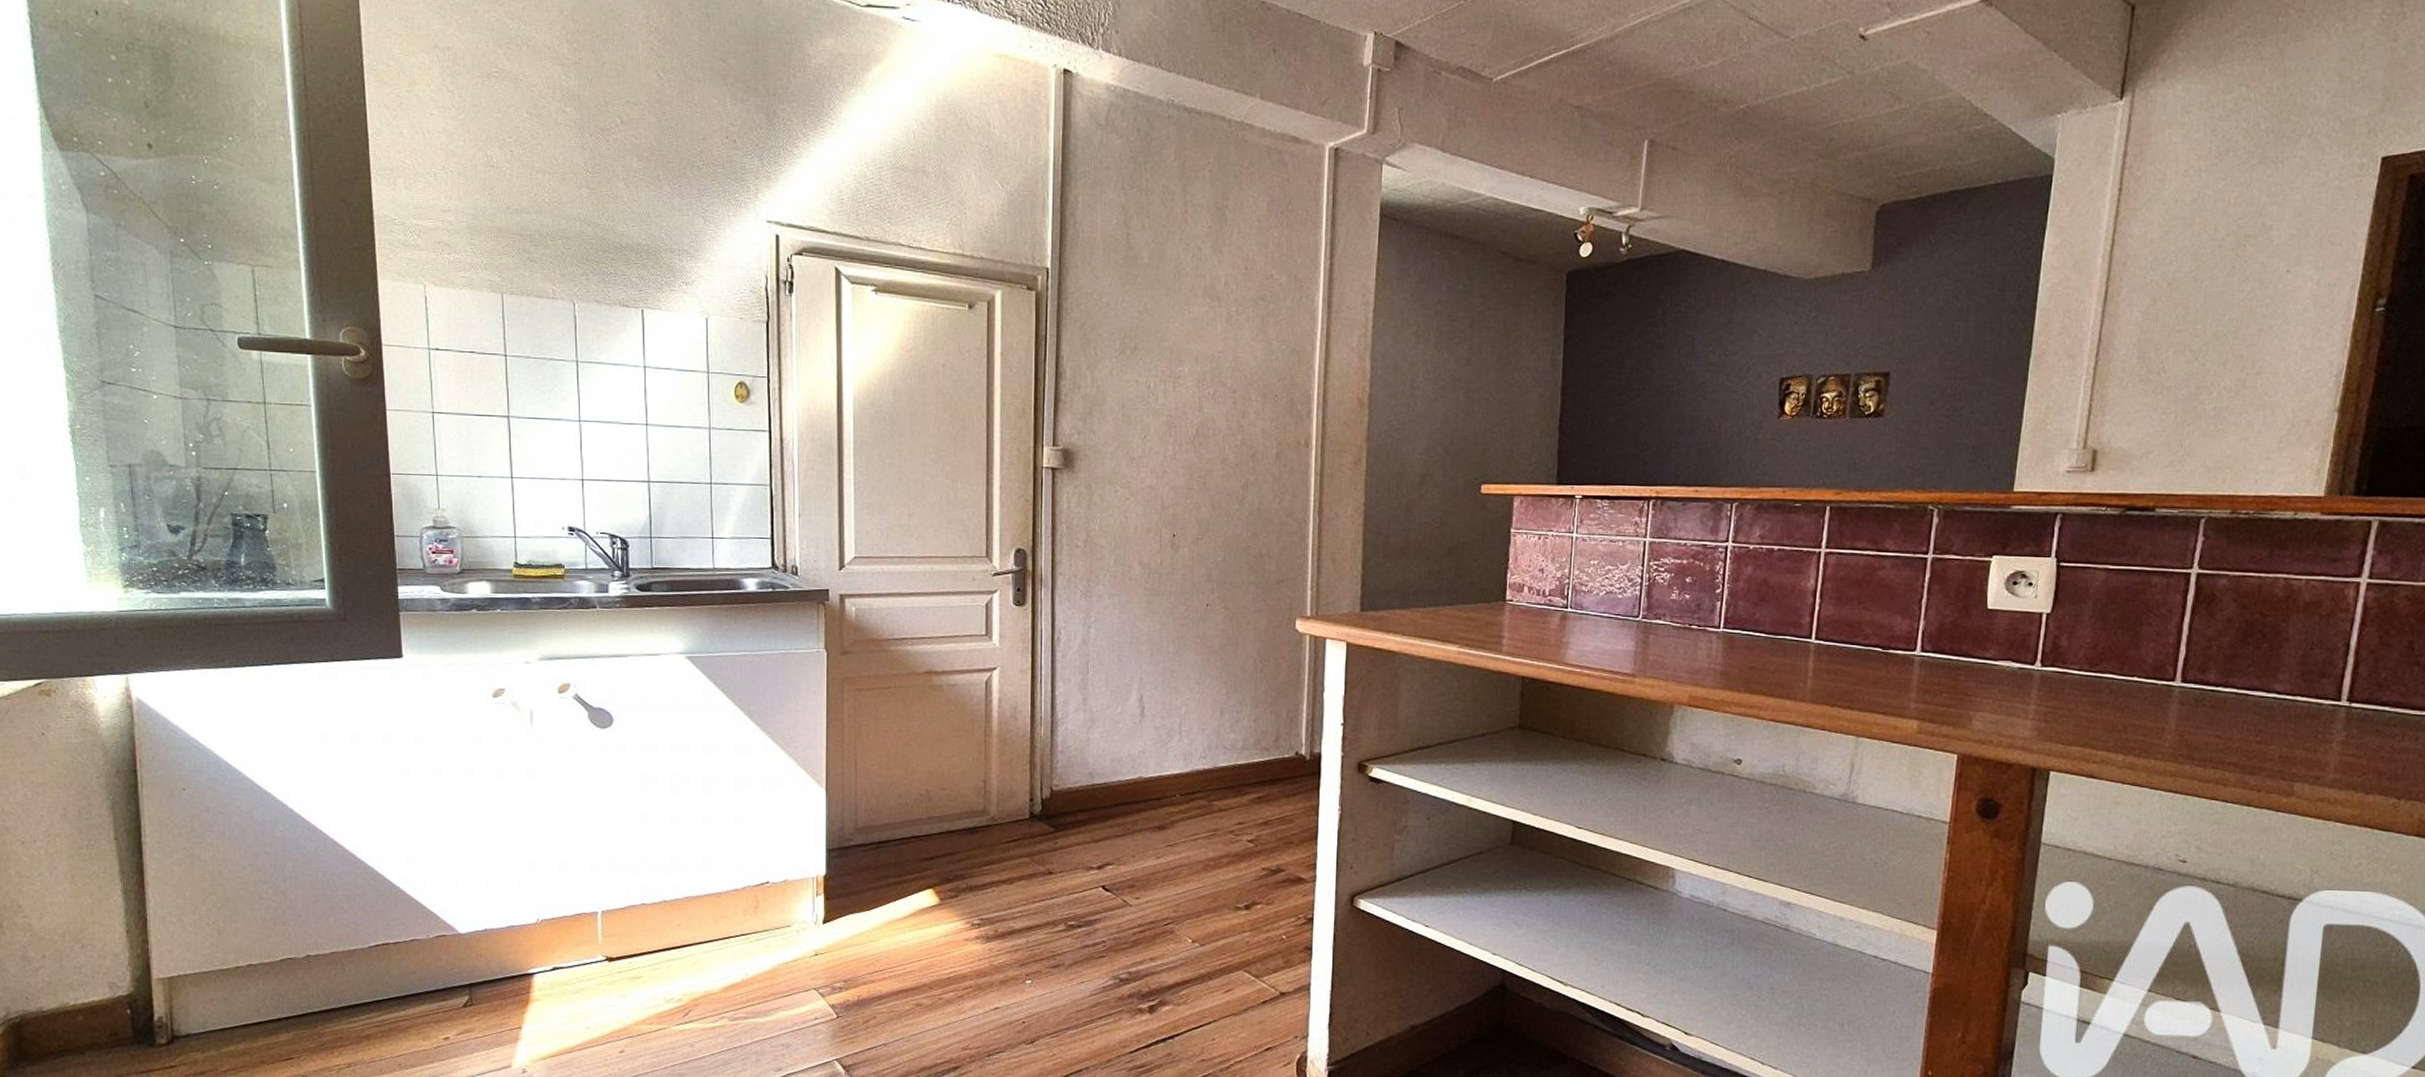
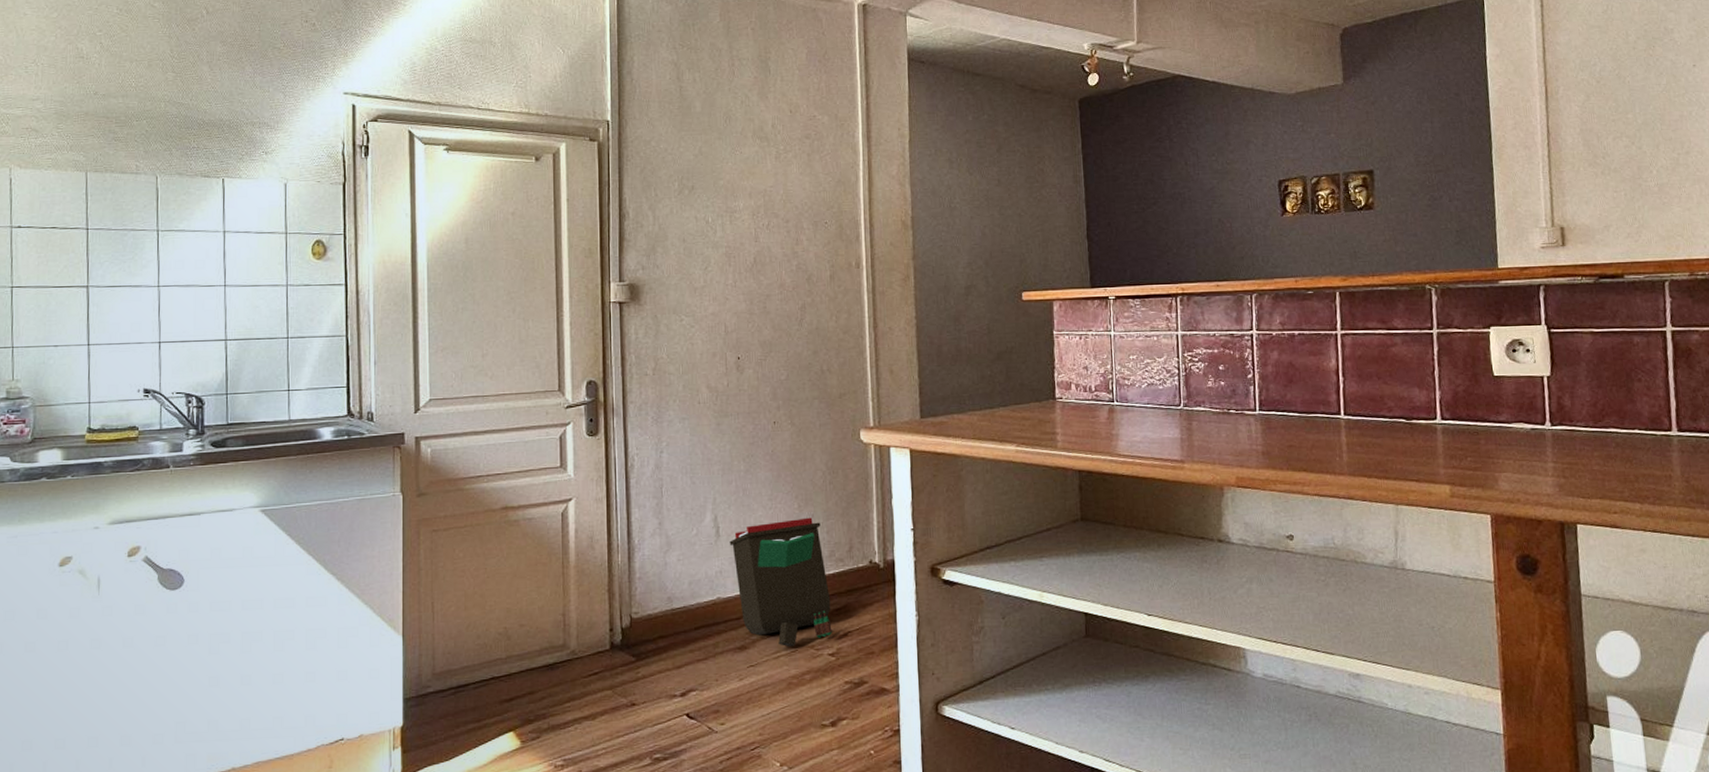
trash can: none [1154,704,1253,831] -> present [729,517,832,647]

